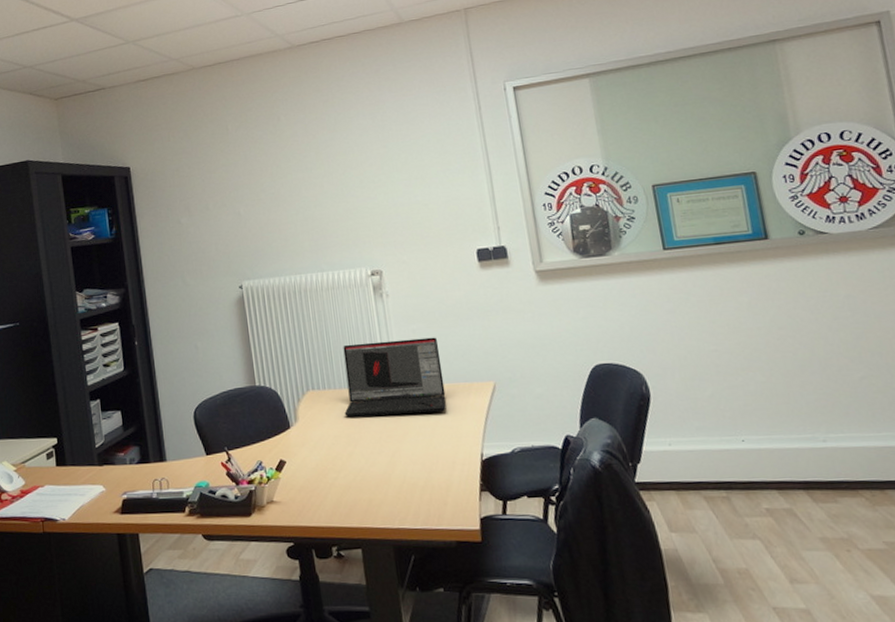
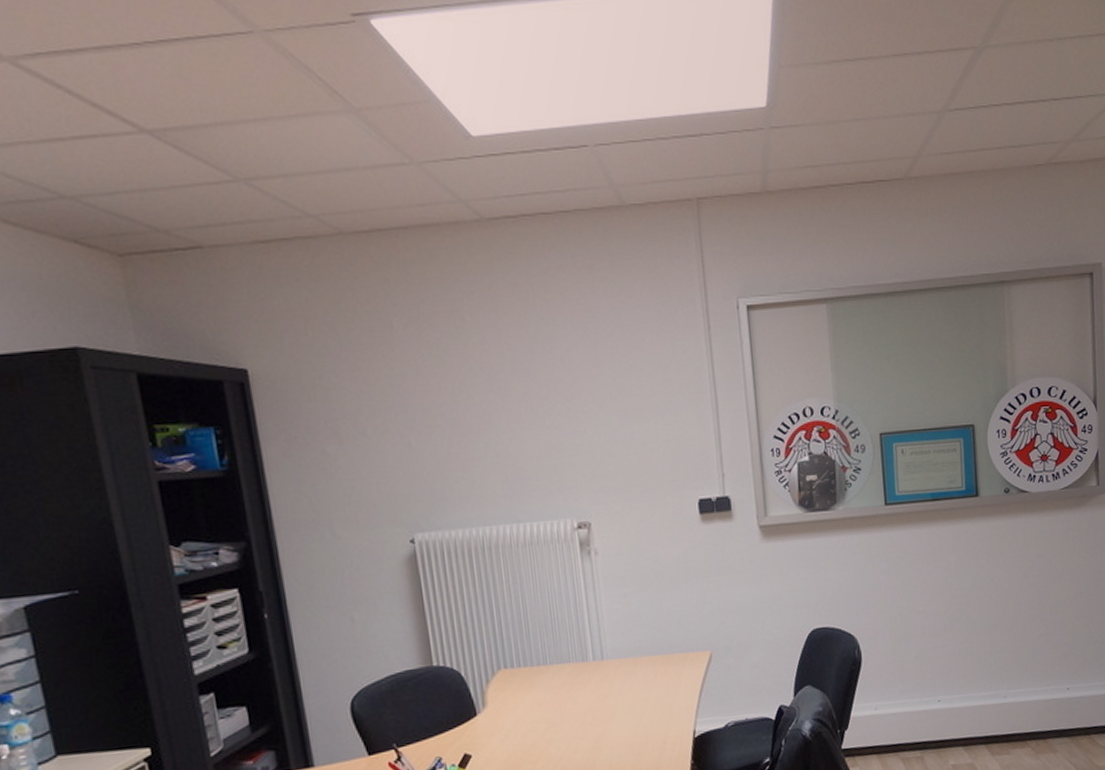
laptop: present [343,337,447,417] -> none [542,602,659,699]

